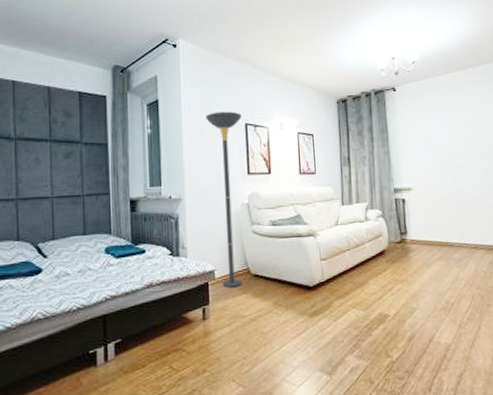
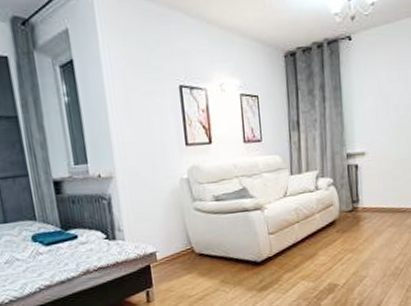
floor lamp: present [206,111,242,288] -> none [132,71,186,269]

